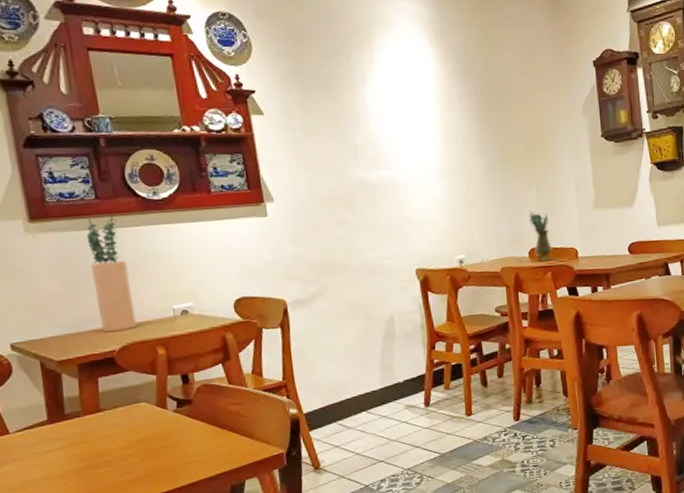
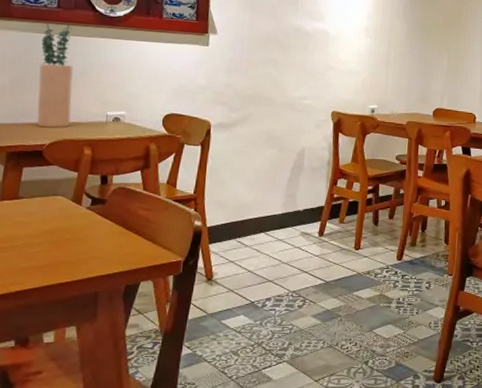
vase: present [529,211,552,263] -> none [438,76,455,122]

